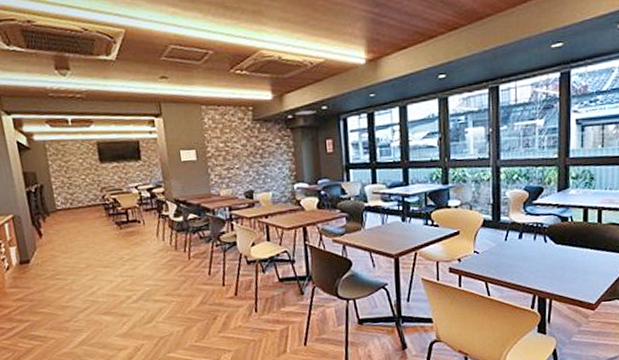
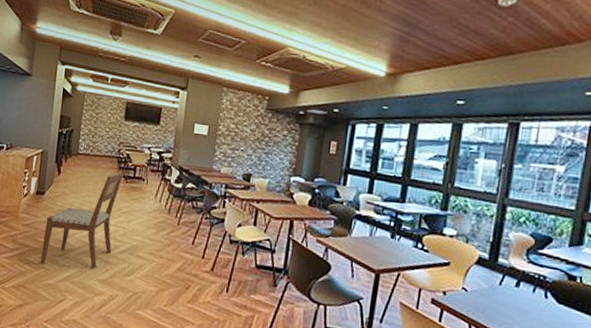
chair: none [40,218,125,336] -> present [40,171,125,268]

